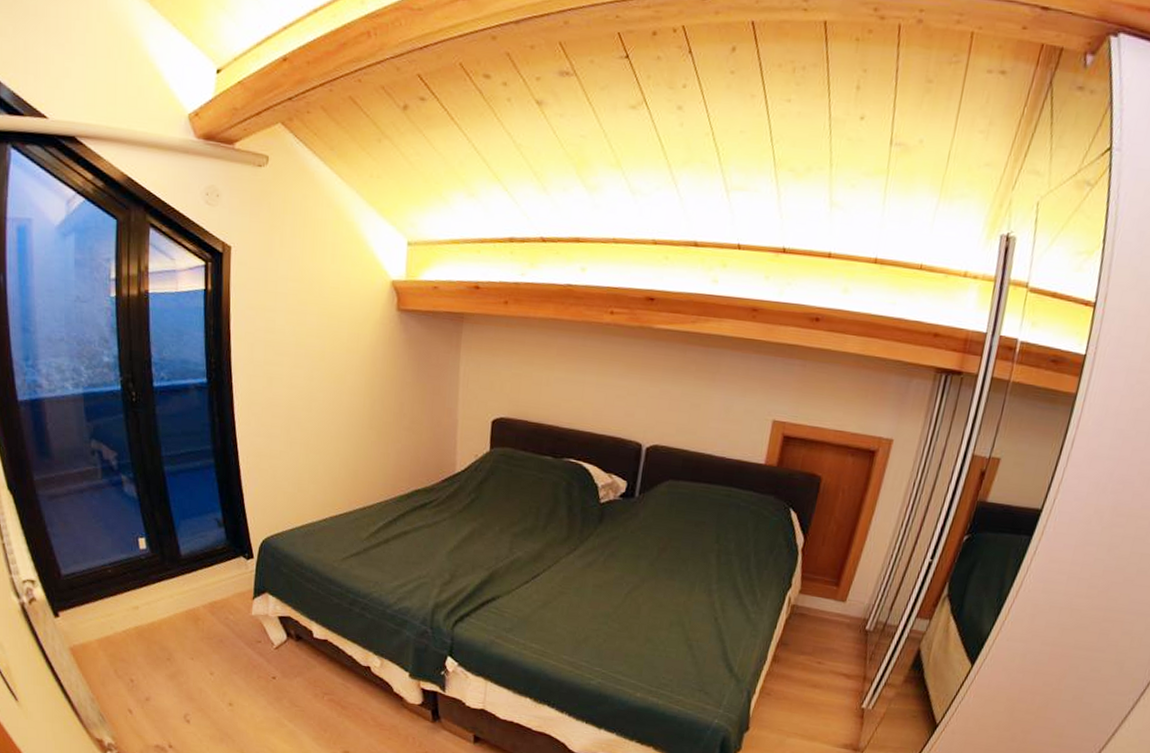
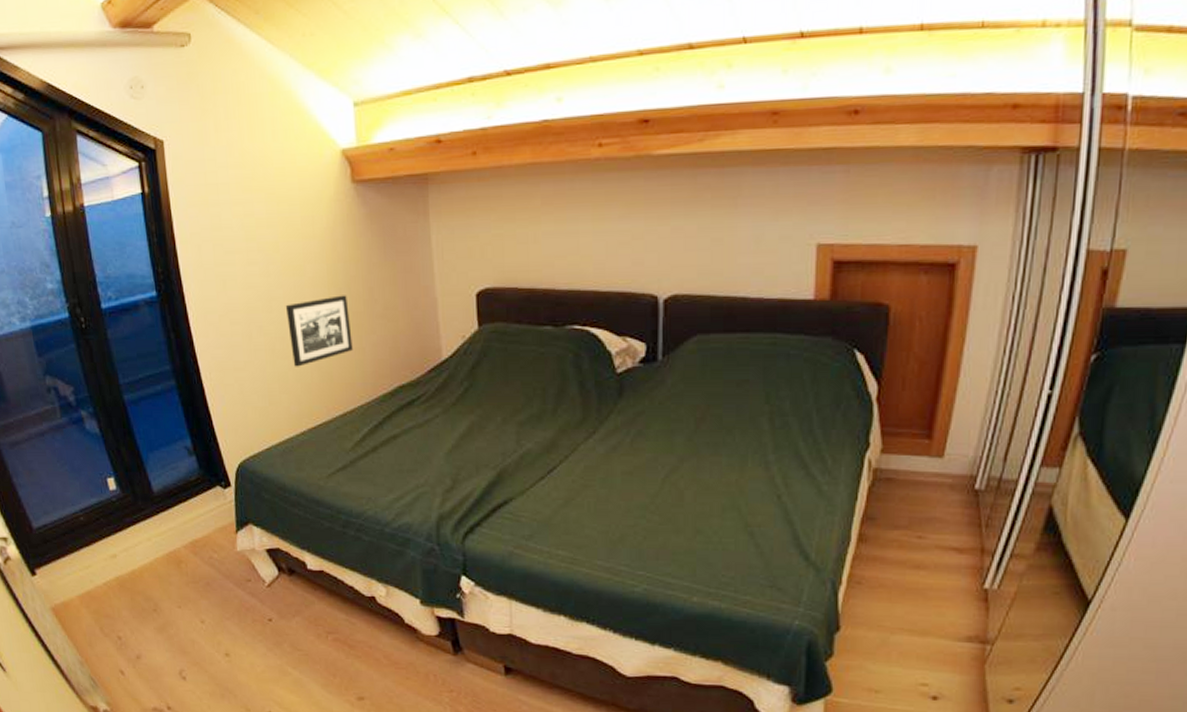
picture frame: none [323,405,380,463] -> present [285,295,353,367]

